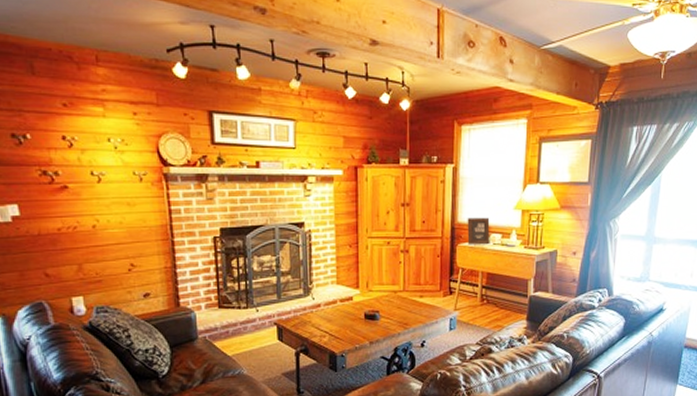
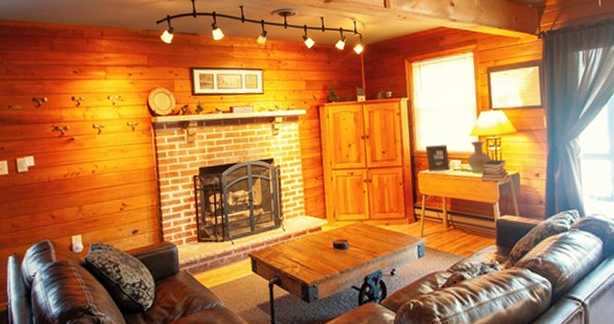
vase: none [509,215,533,250] -> present [468,140,492,174]
books: none [520,235,547,259] -> present [481,159,509,182]

